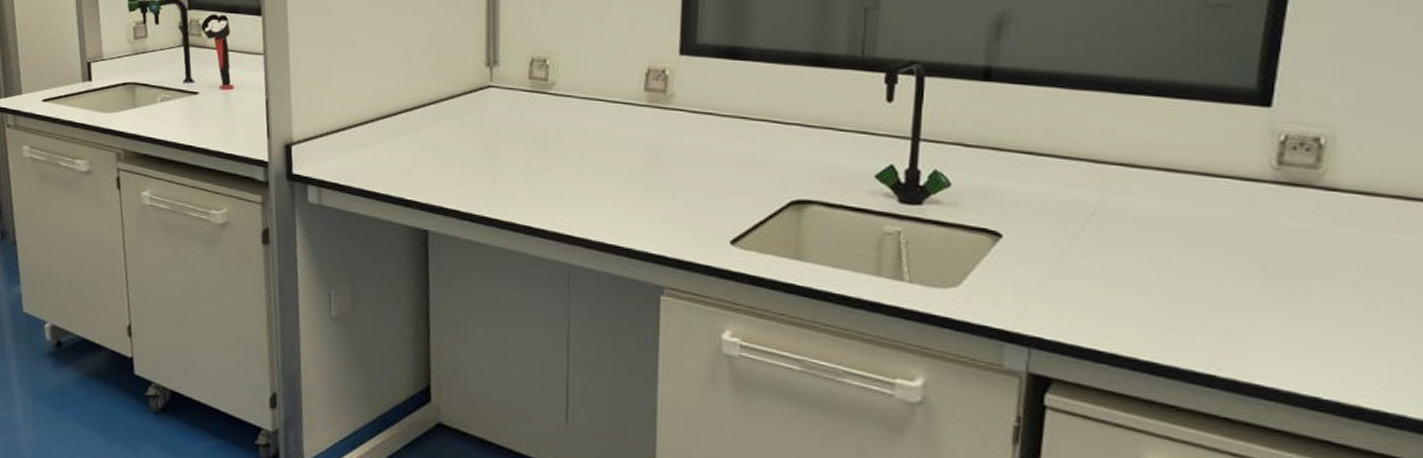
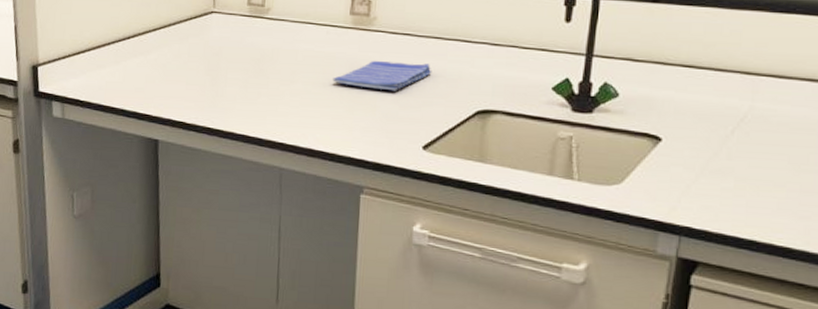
dish towel: none [626,143,739,178] -> present [333,61,432,91]

